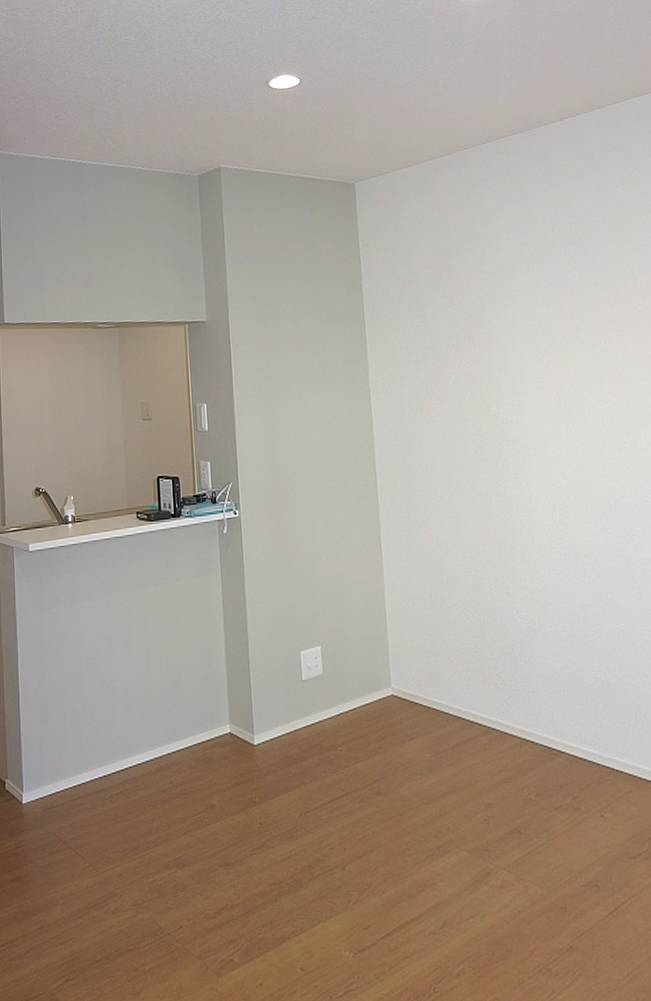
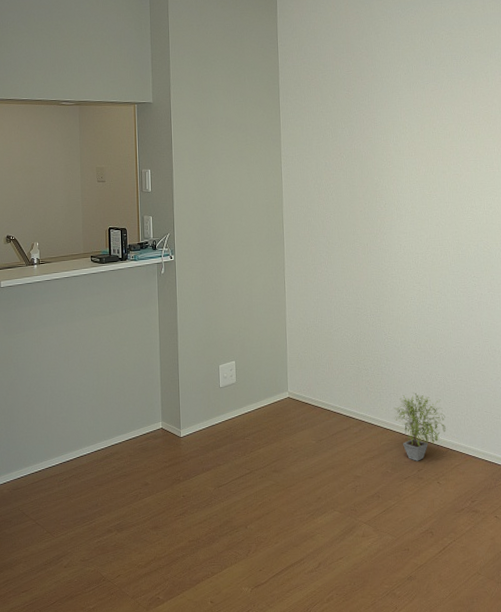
potted plant: none [535,691,608,785] -> present [394,392,446,461]

